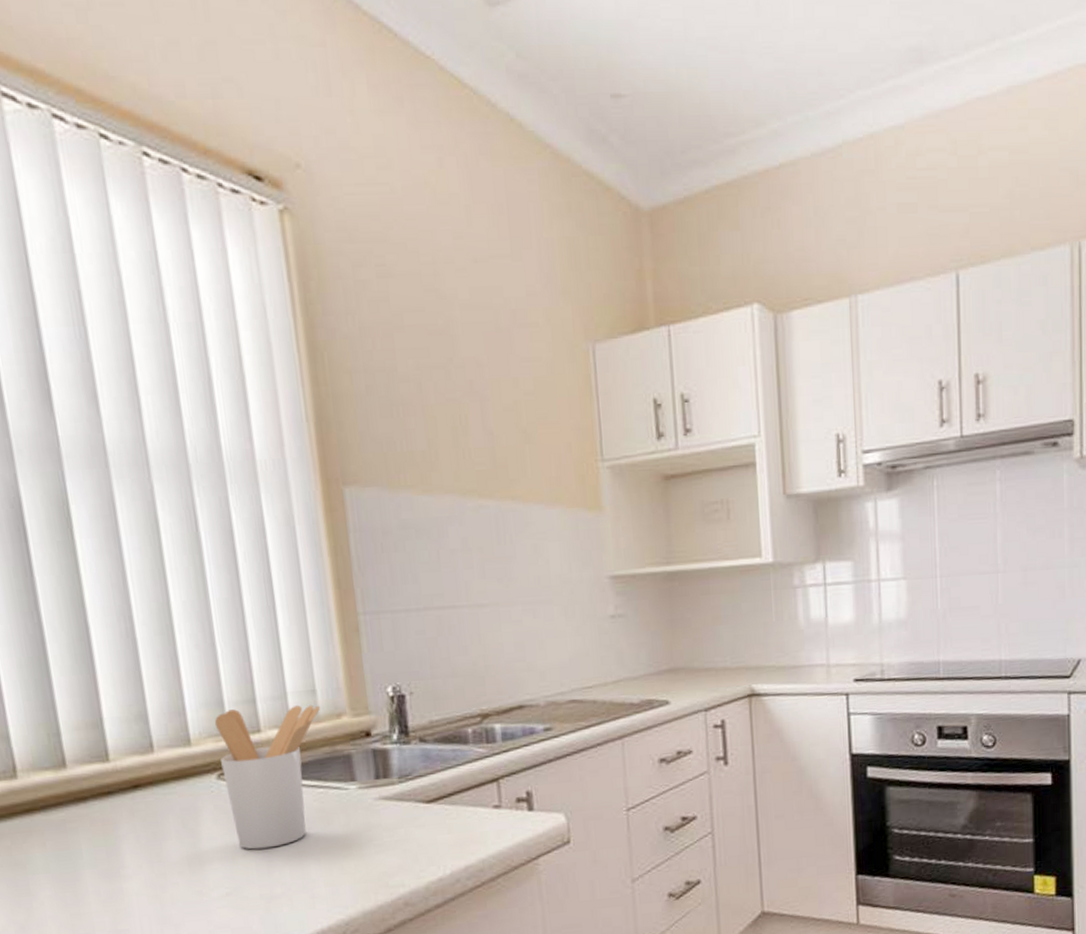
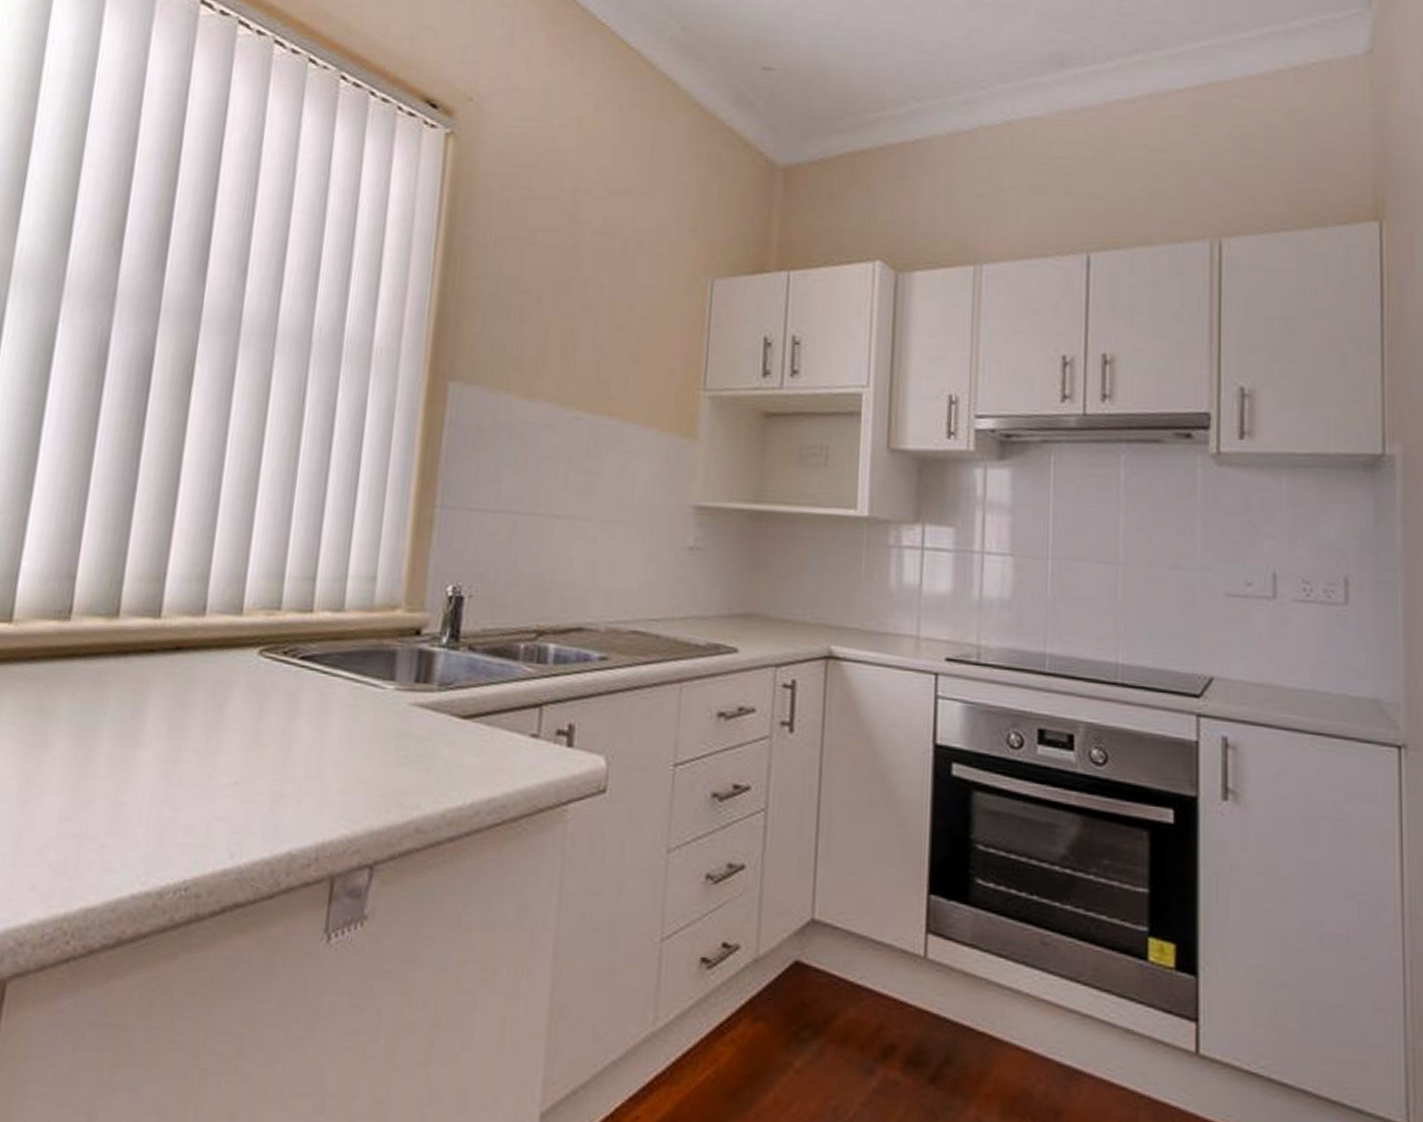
utensil holder: present [214,704,320,850] -> none [261,584,377,739]

